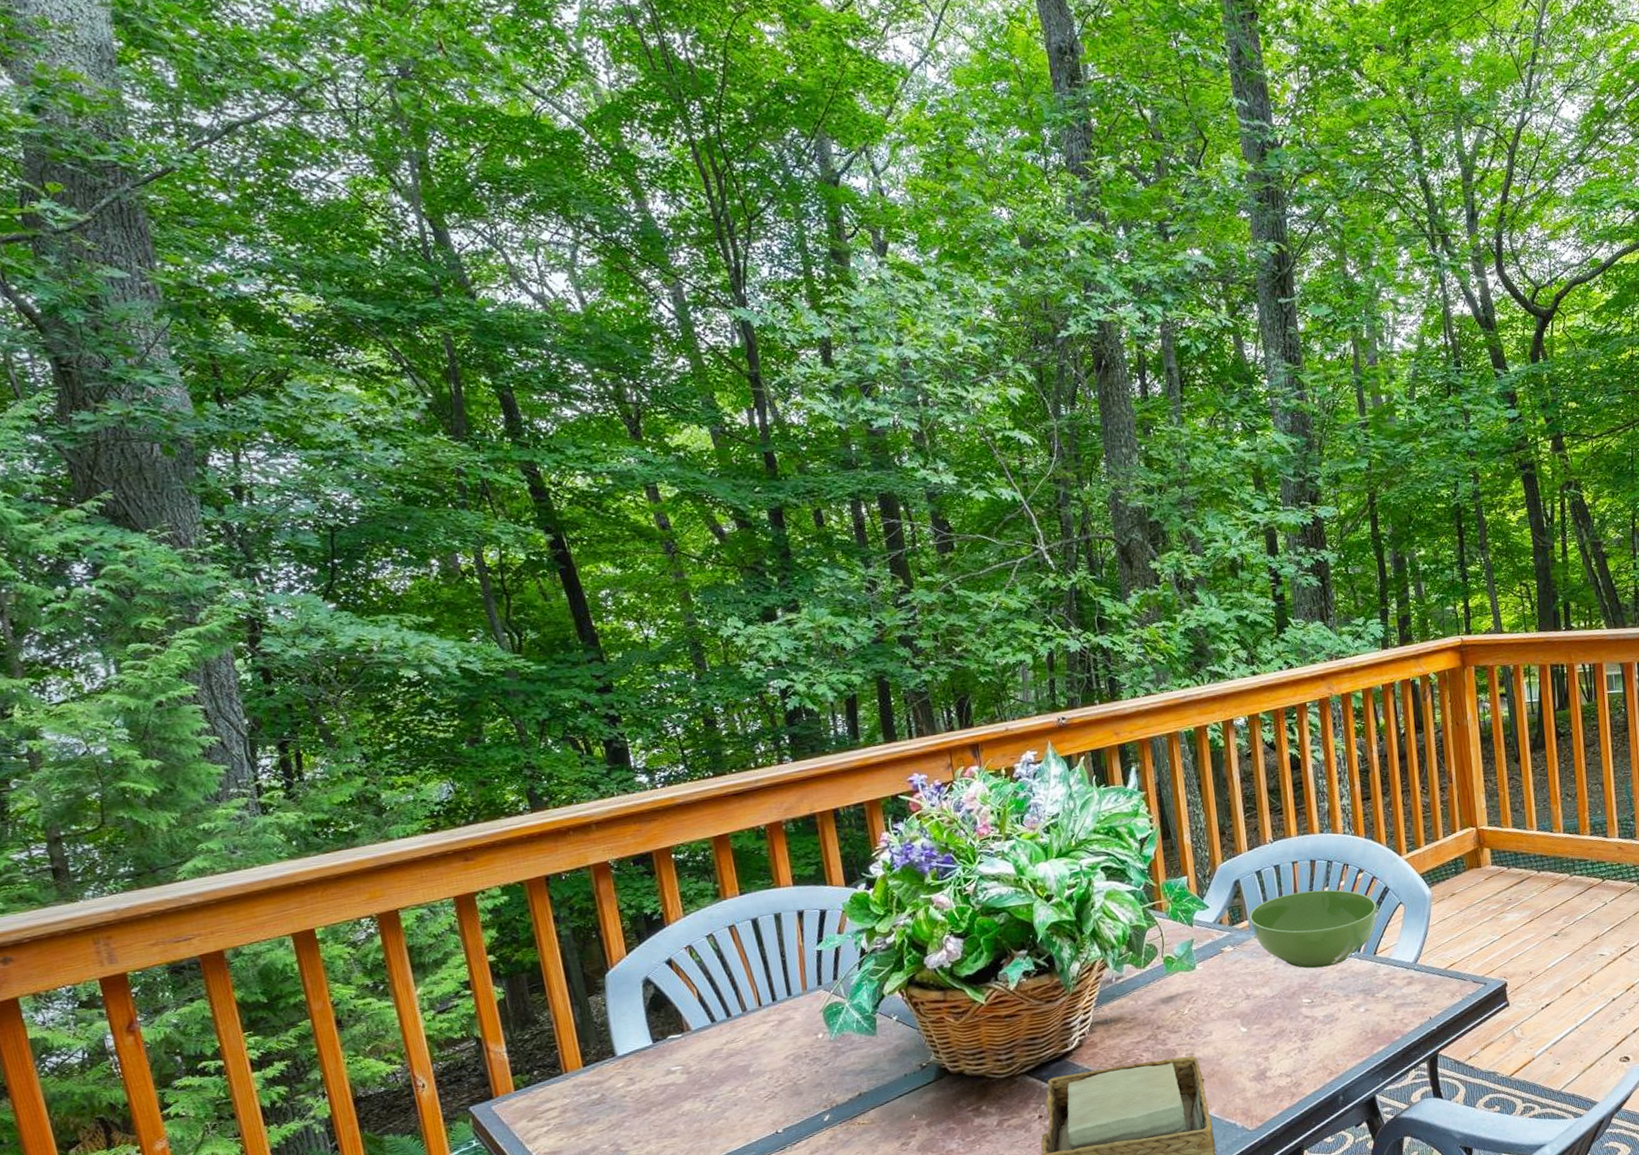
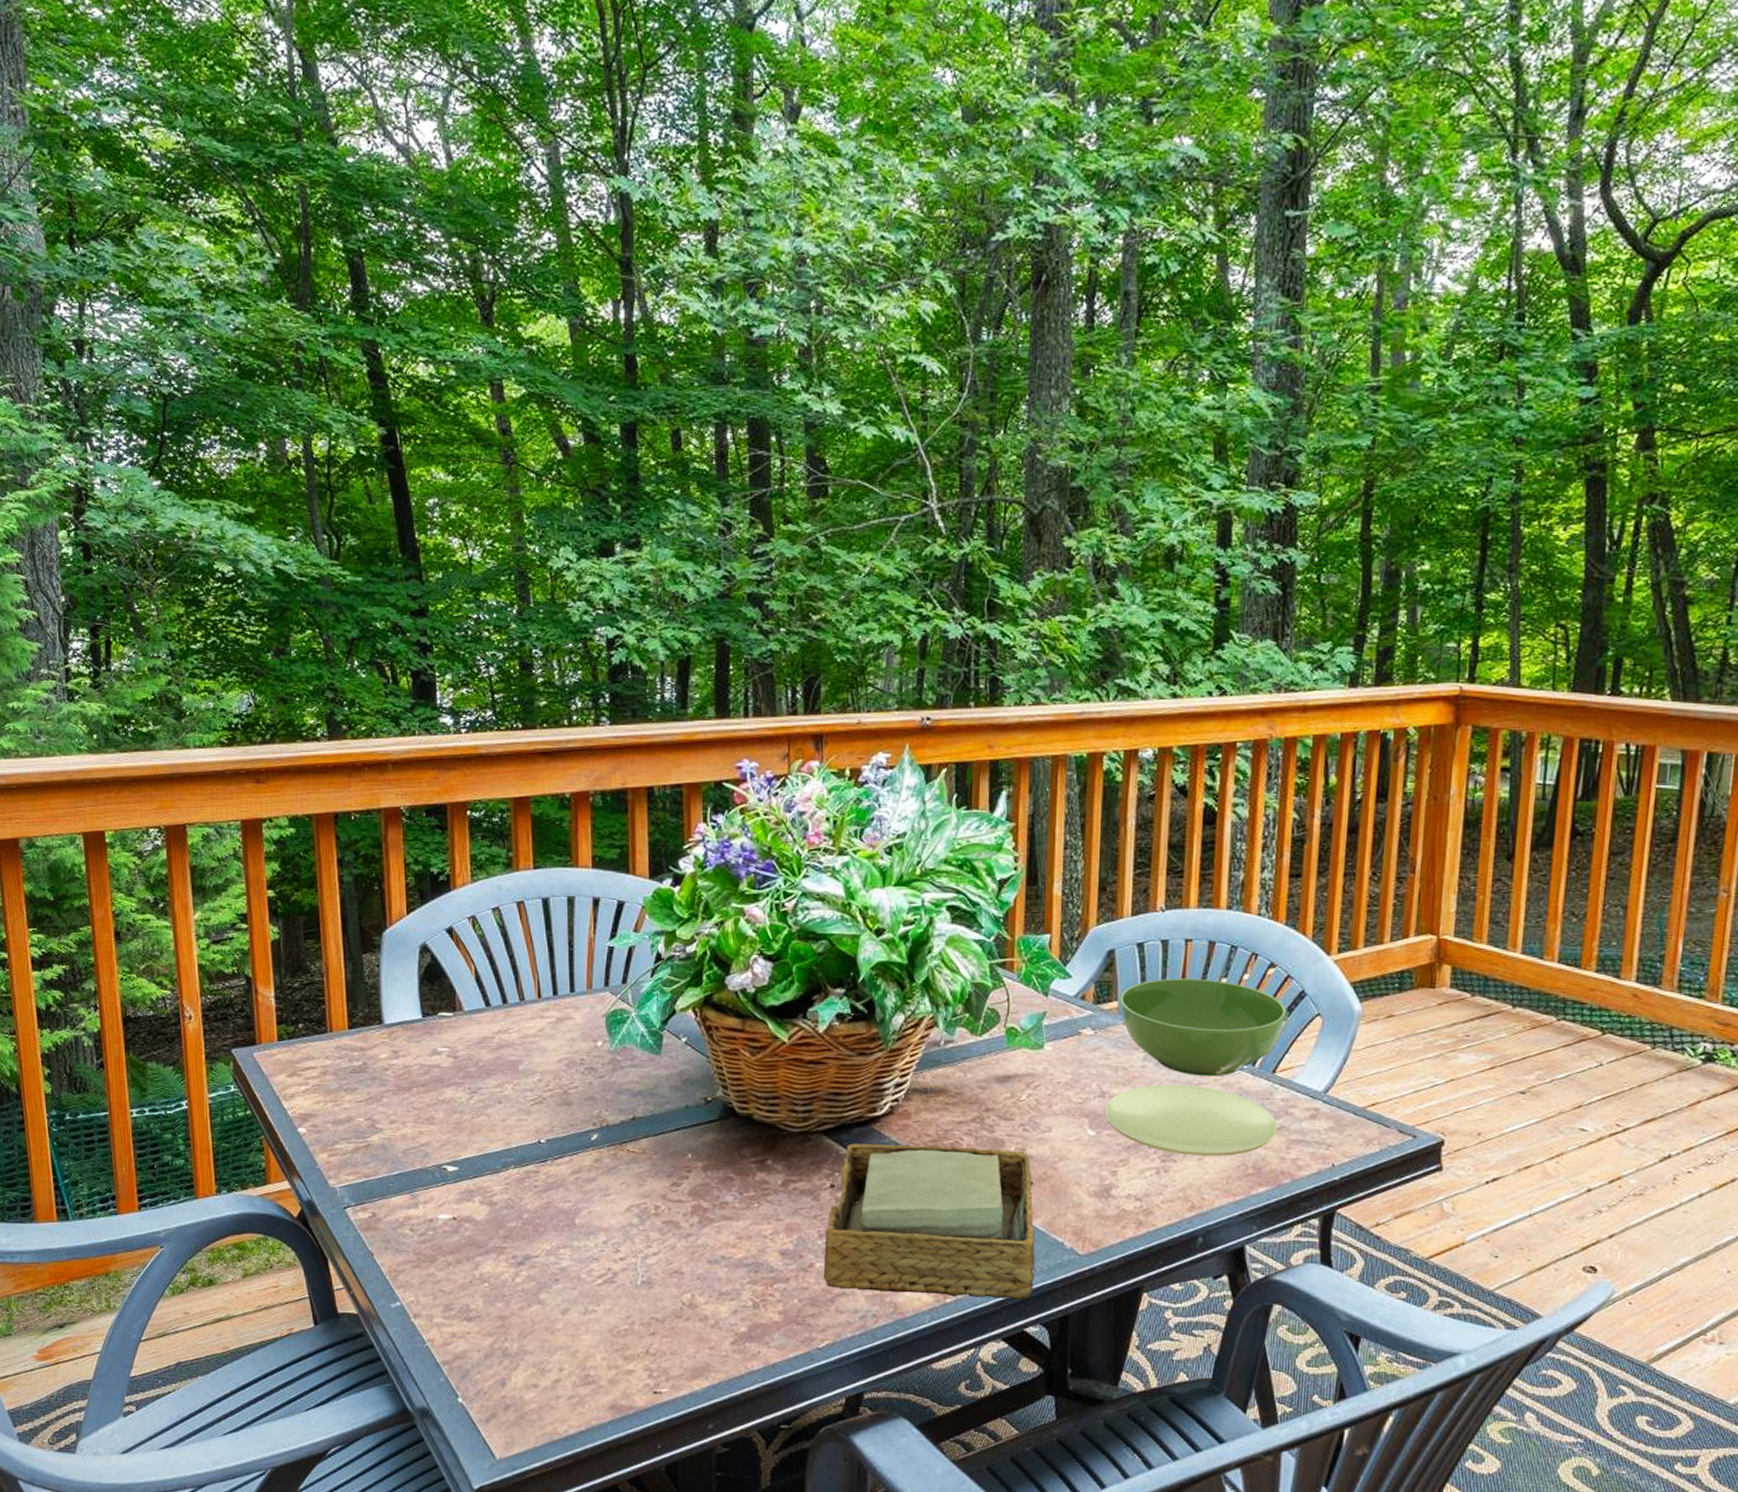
plate: none [1251,975,1385,1034] -> present [1105,1084,1277,1157]

